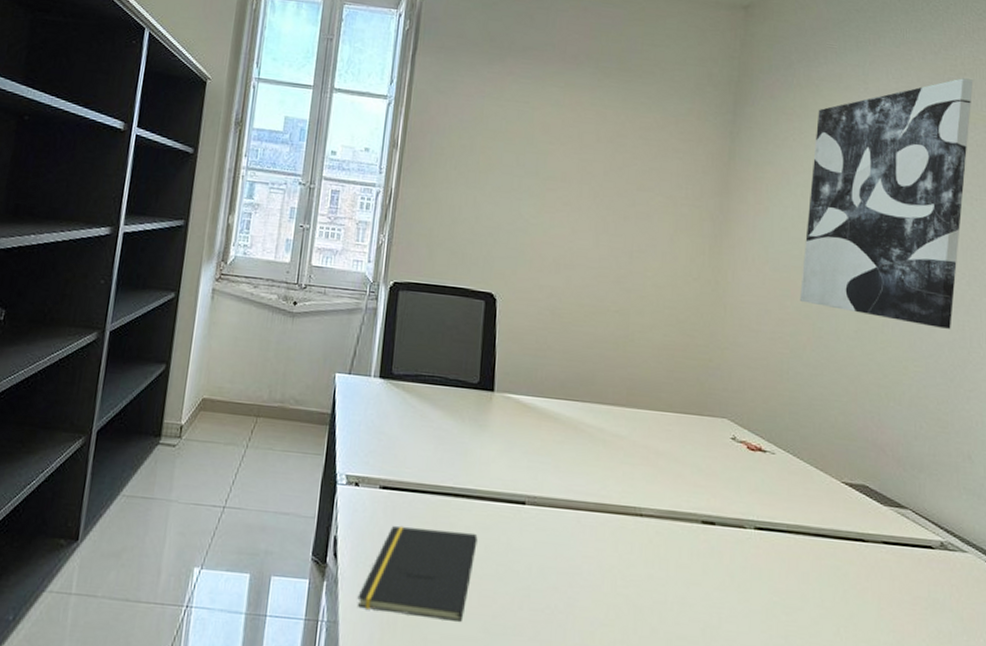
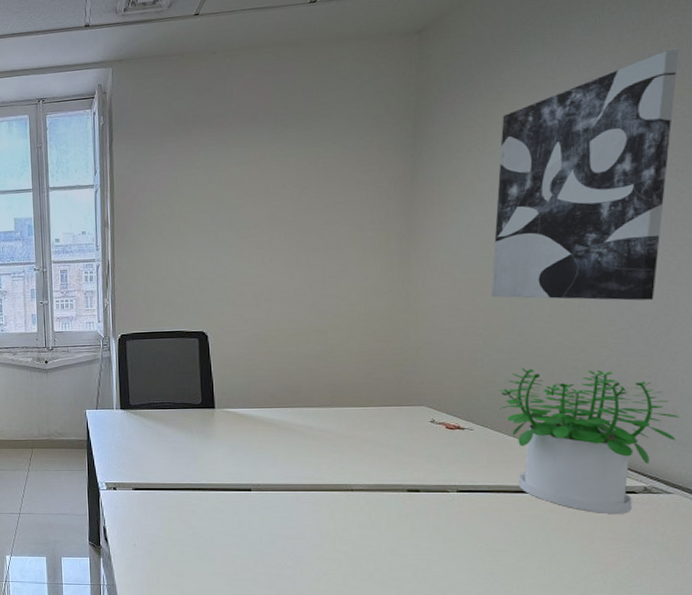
notepad: present [357,525,478,623] -> none [127,515,215,580]
potted plant: none [803,387,973,572] -> present [499,368,679,513]

